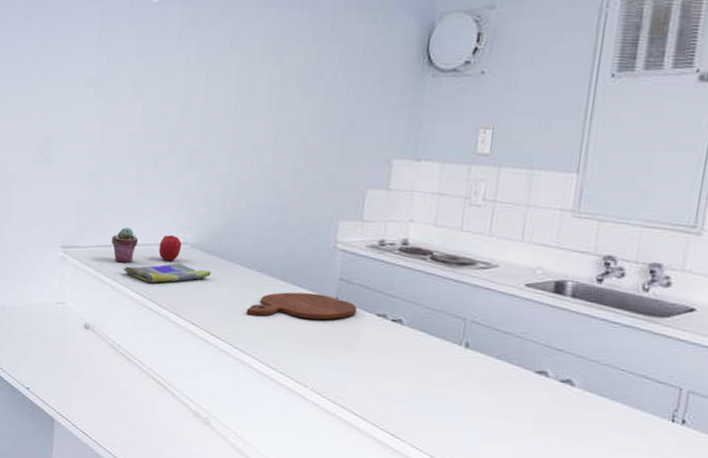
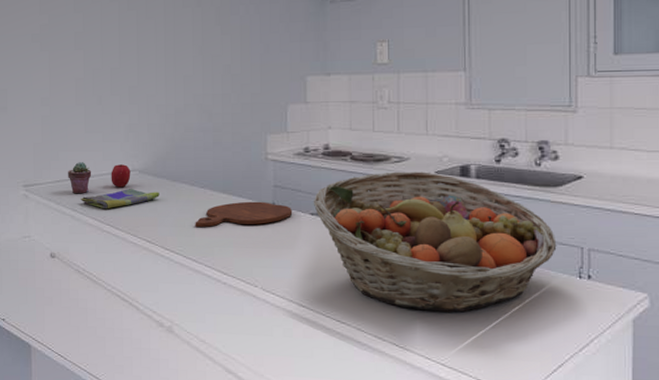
fruit basket: none [381,278,653,443] -> present [313,171,557,312]

